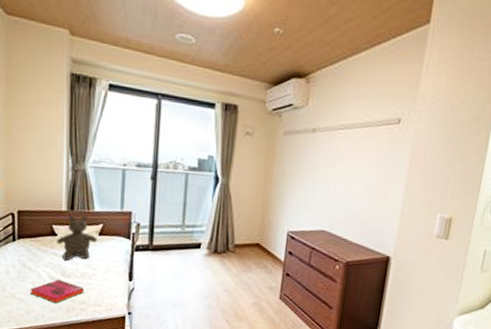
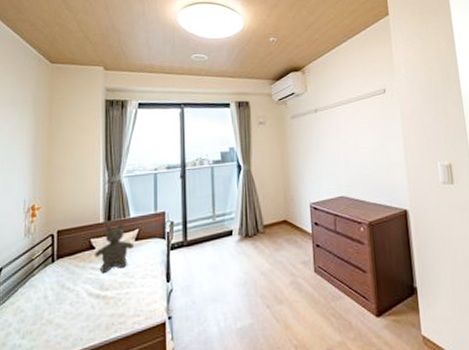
hardback book: present [29,280,84,304] -> none [68,295,123,323]

